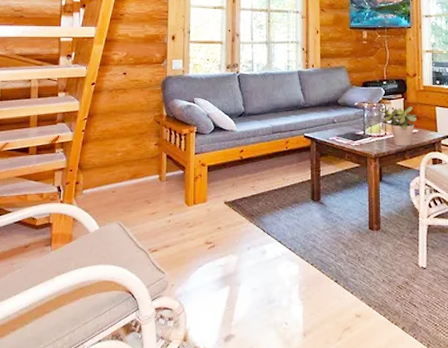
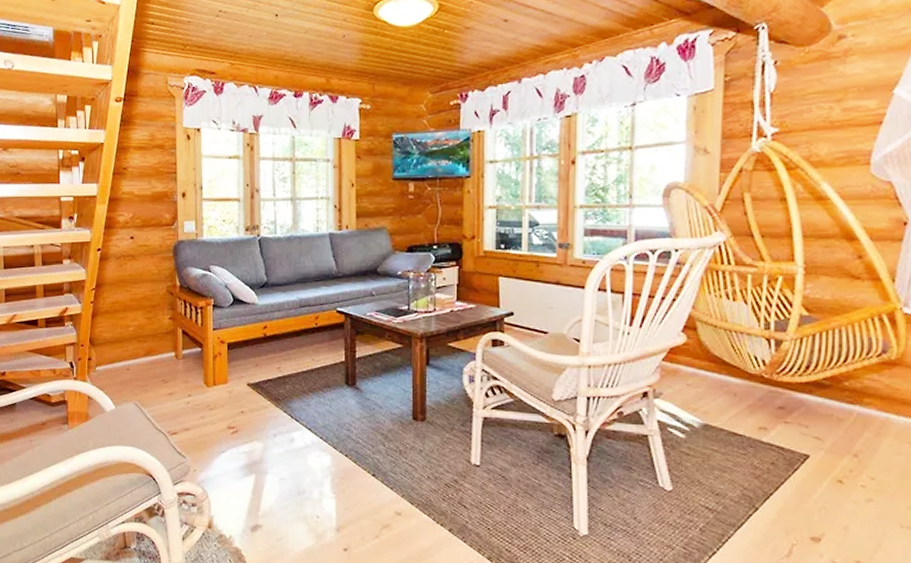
potted plant: present [380,106,417,146] -> none [429,276,475,324]

